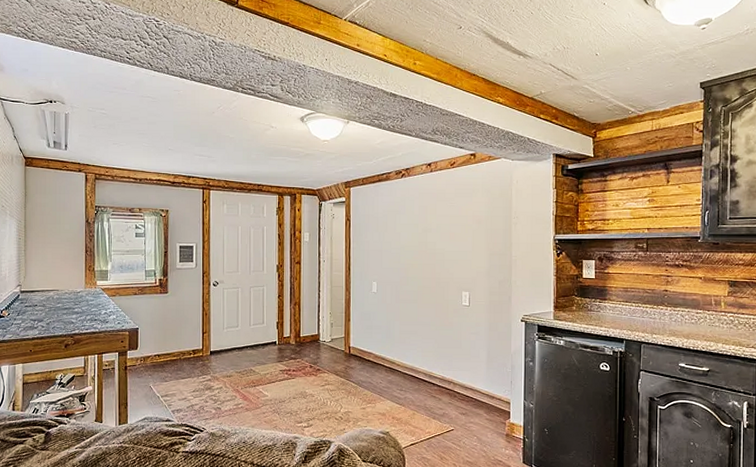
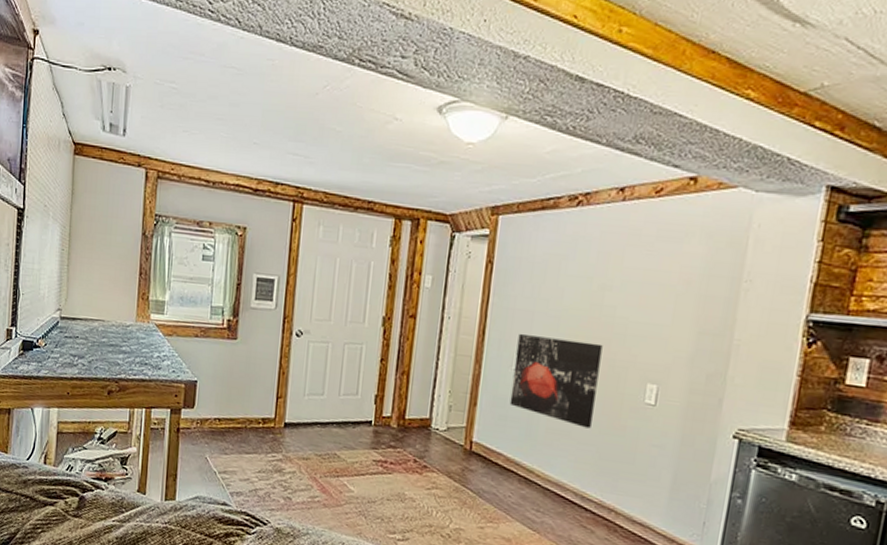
wall art: none [373,268,430,327] -> present [509,334,603,429]

